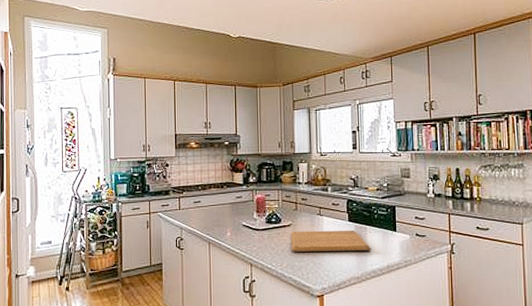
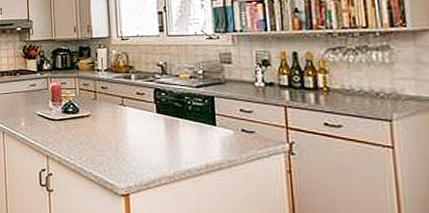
chopping board: present [290,230,372,252] -> none [89,122,187,147]

